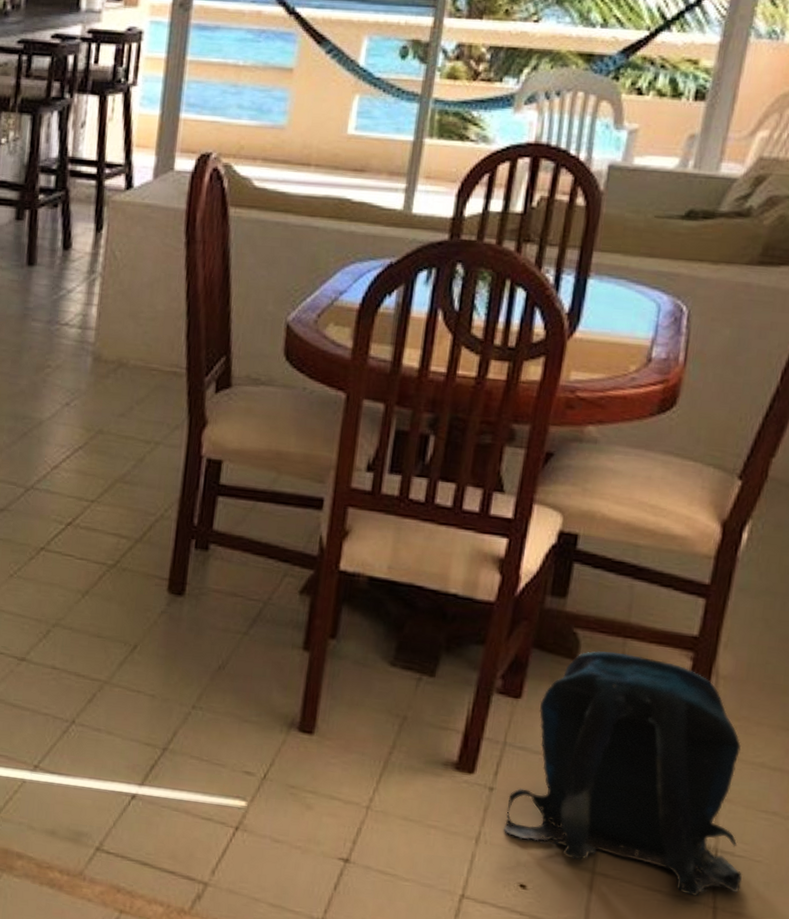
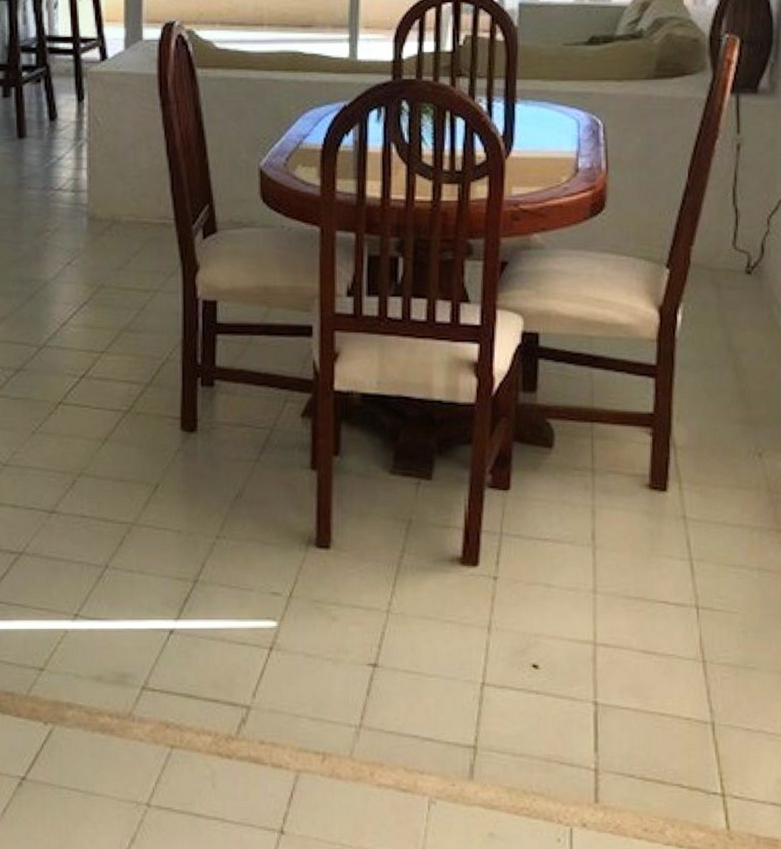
backpack: present [503,651,742,897] -> none [510,436,723,654]

